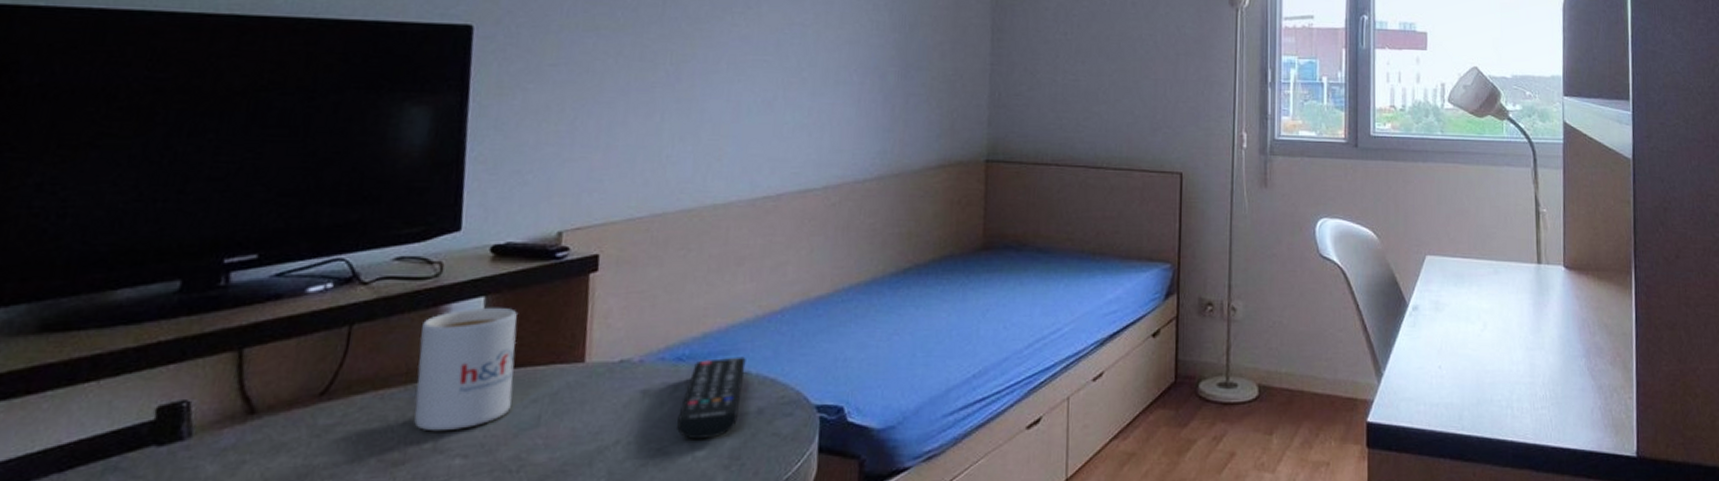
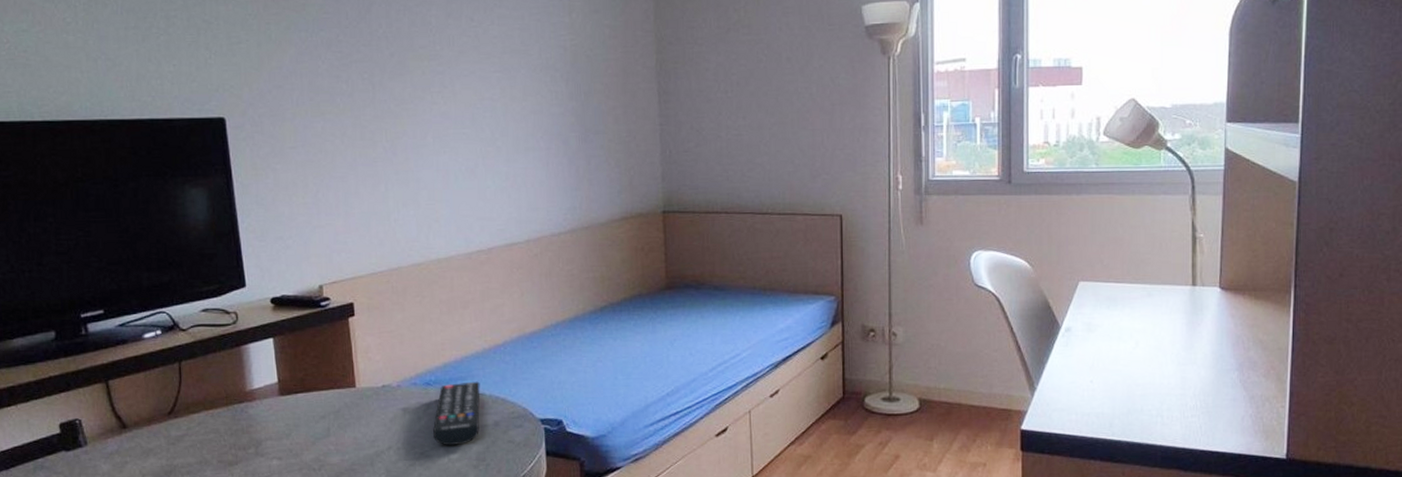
mug: present [414,307,517,432] -> none [231,346,306,440]

